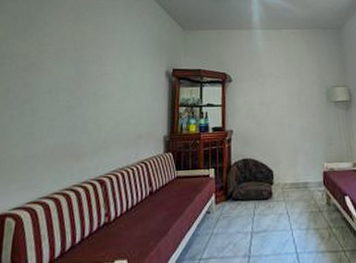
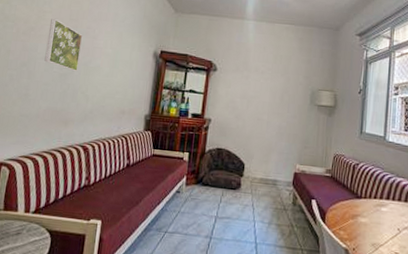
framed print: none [49,50,90,102] -> present [44,18,83,72]

